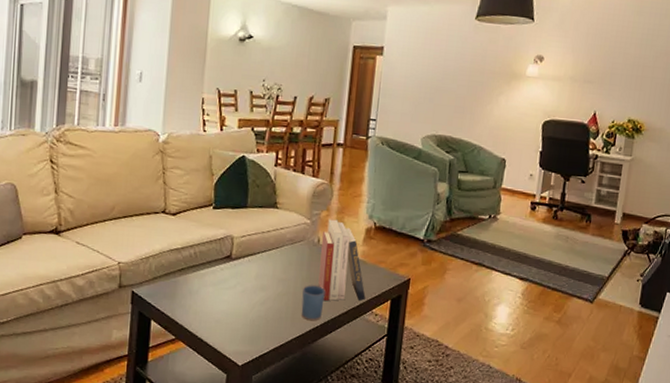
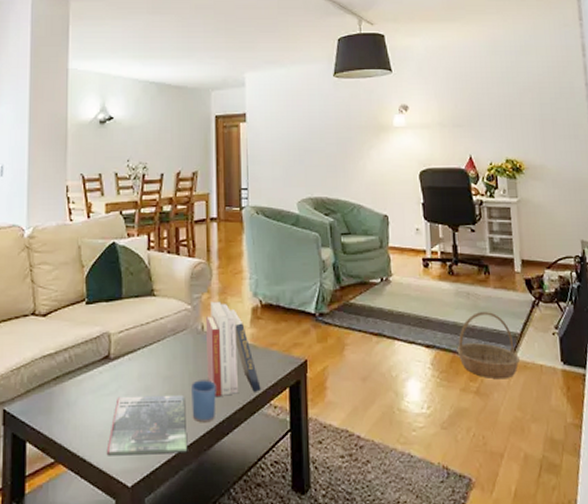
magazine: none [222,291,296,343] -> present [106,394,188,455]
basket: none [547,254,603,314] -> present [456,312,520,380]

